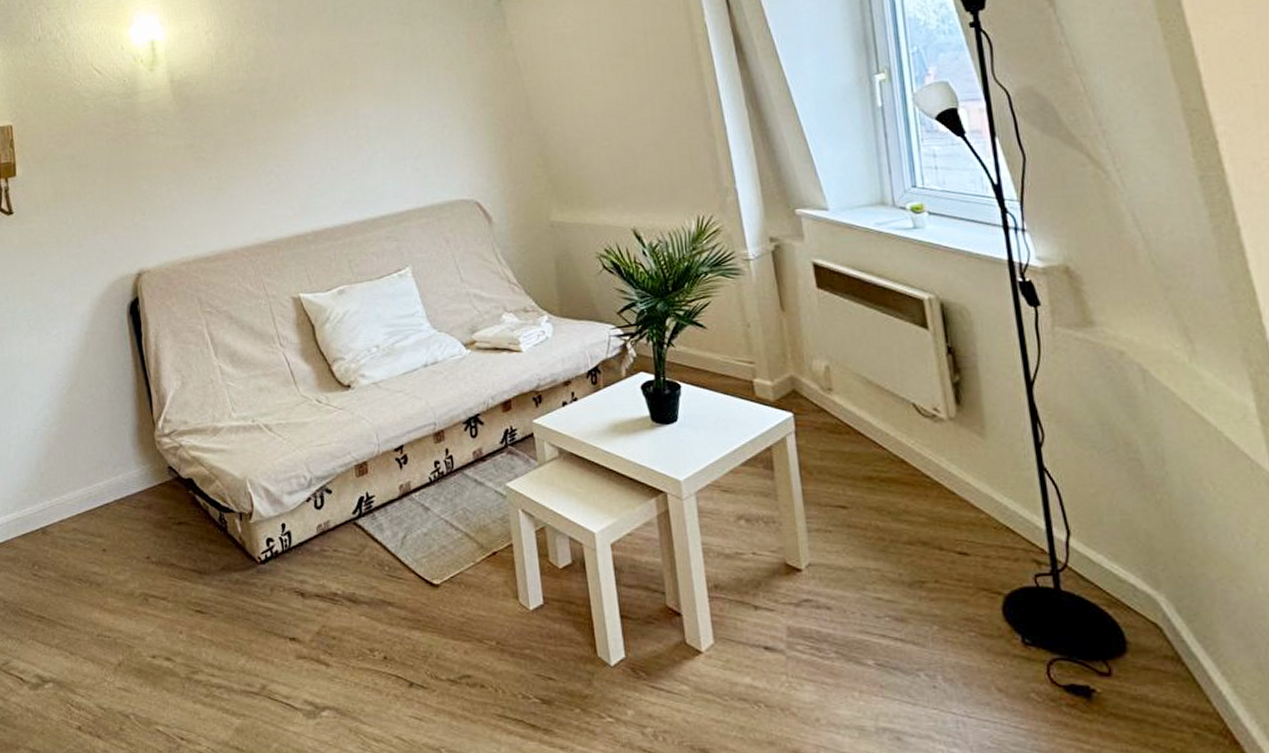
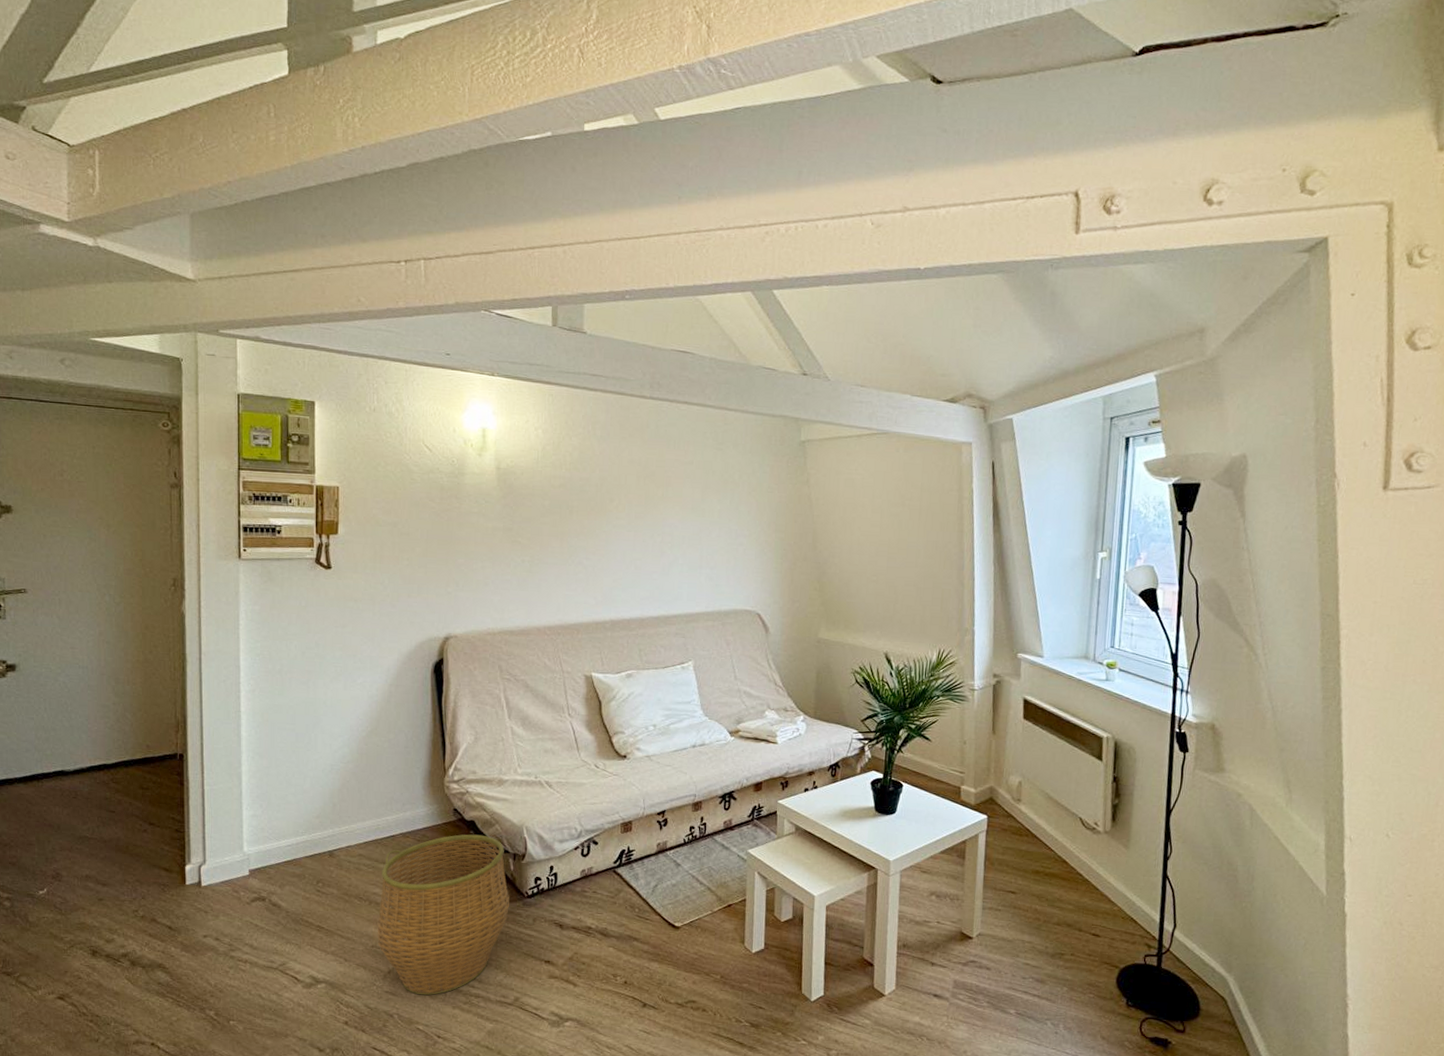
basket: none [99,494,242,690] -> present [377,834,509,996]

